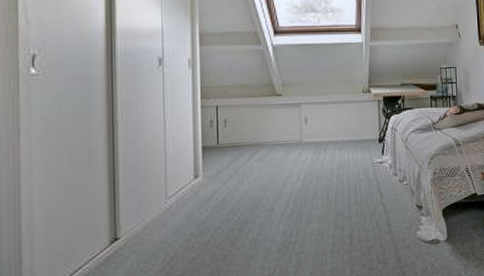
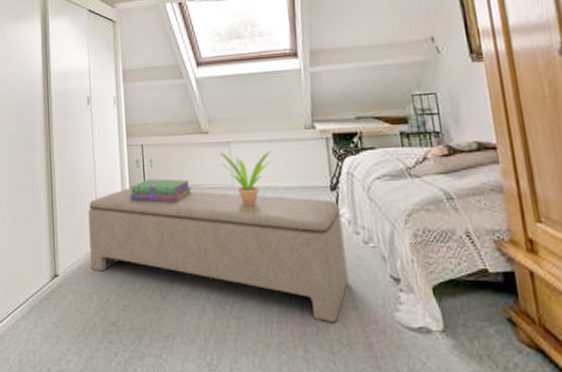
bench: none [156,147,387,246] -> present [88,188,349,323]
stack of books: none [202,137,264,160] -> present [130,178,192,203]
potted plant: none [292,111,336,159] -> present [220,151,272,207]

